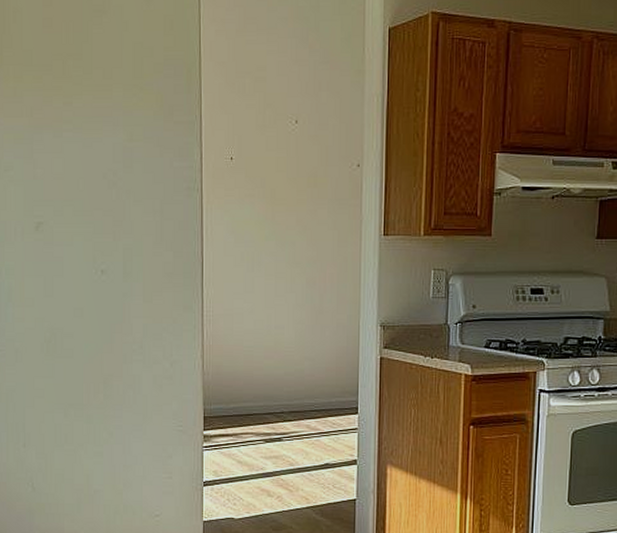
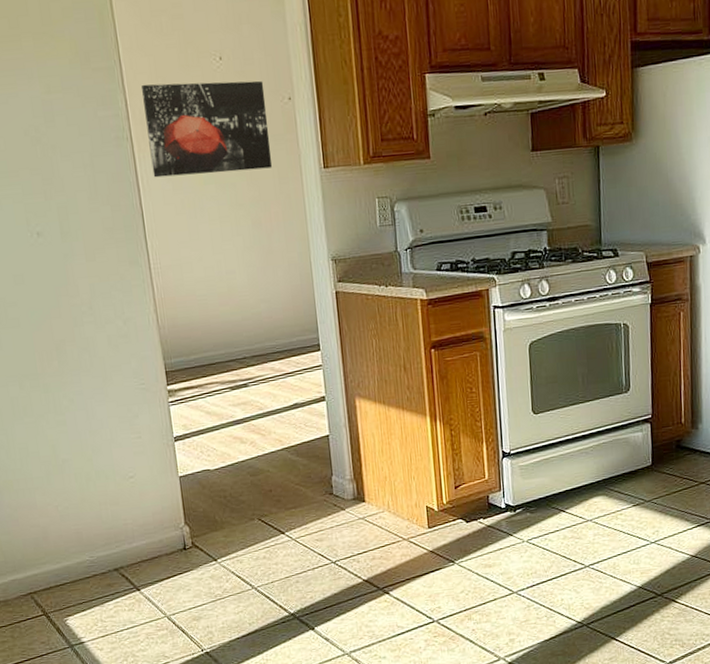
wall art: none [218,140,335,231] -> present [142,80,273,178]

